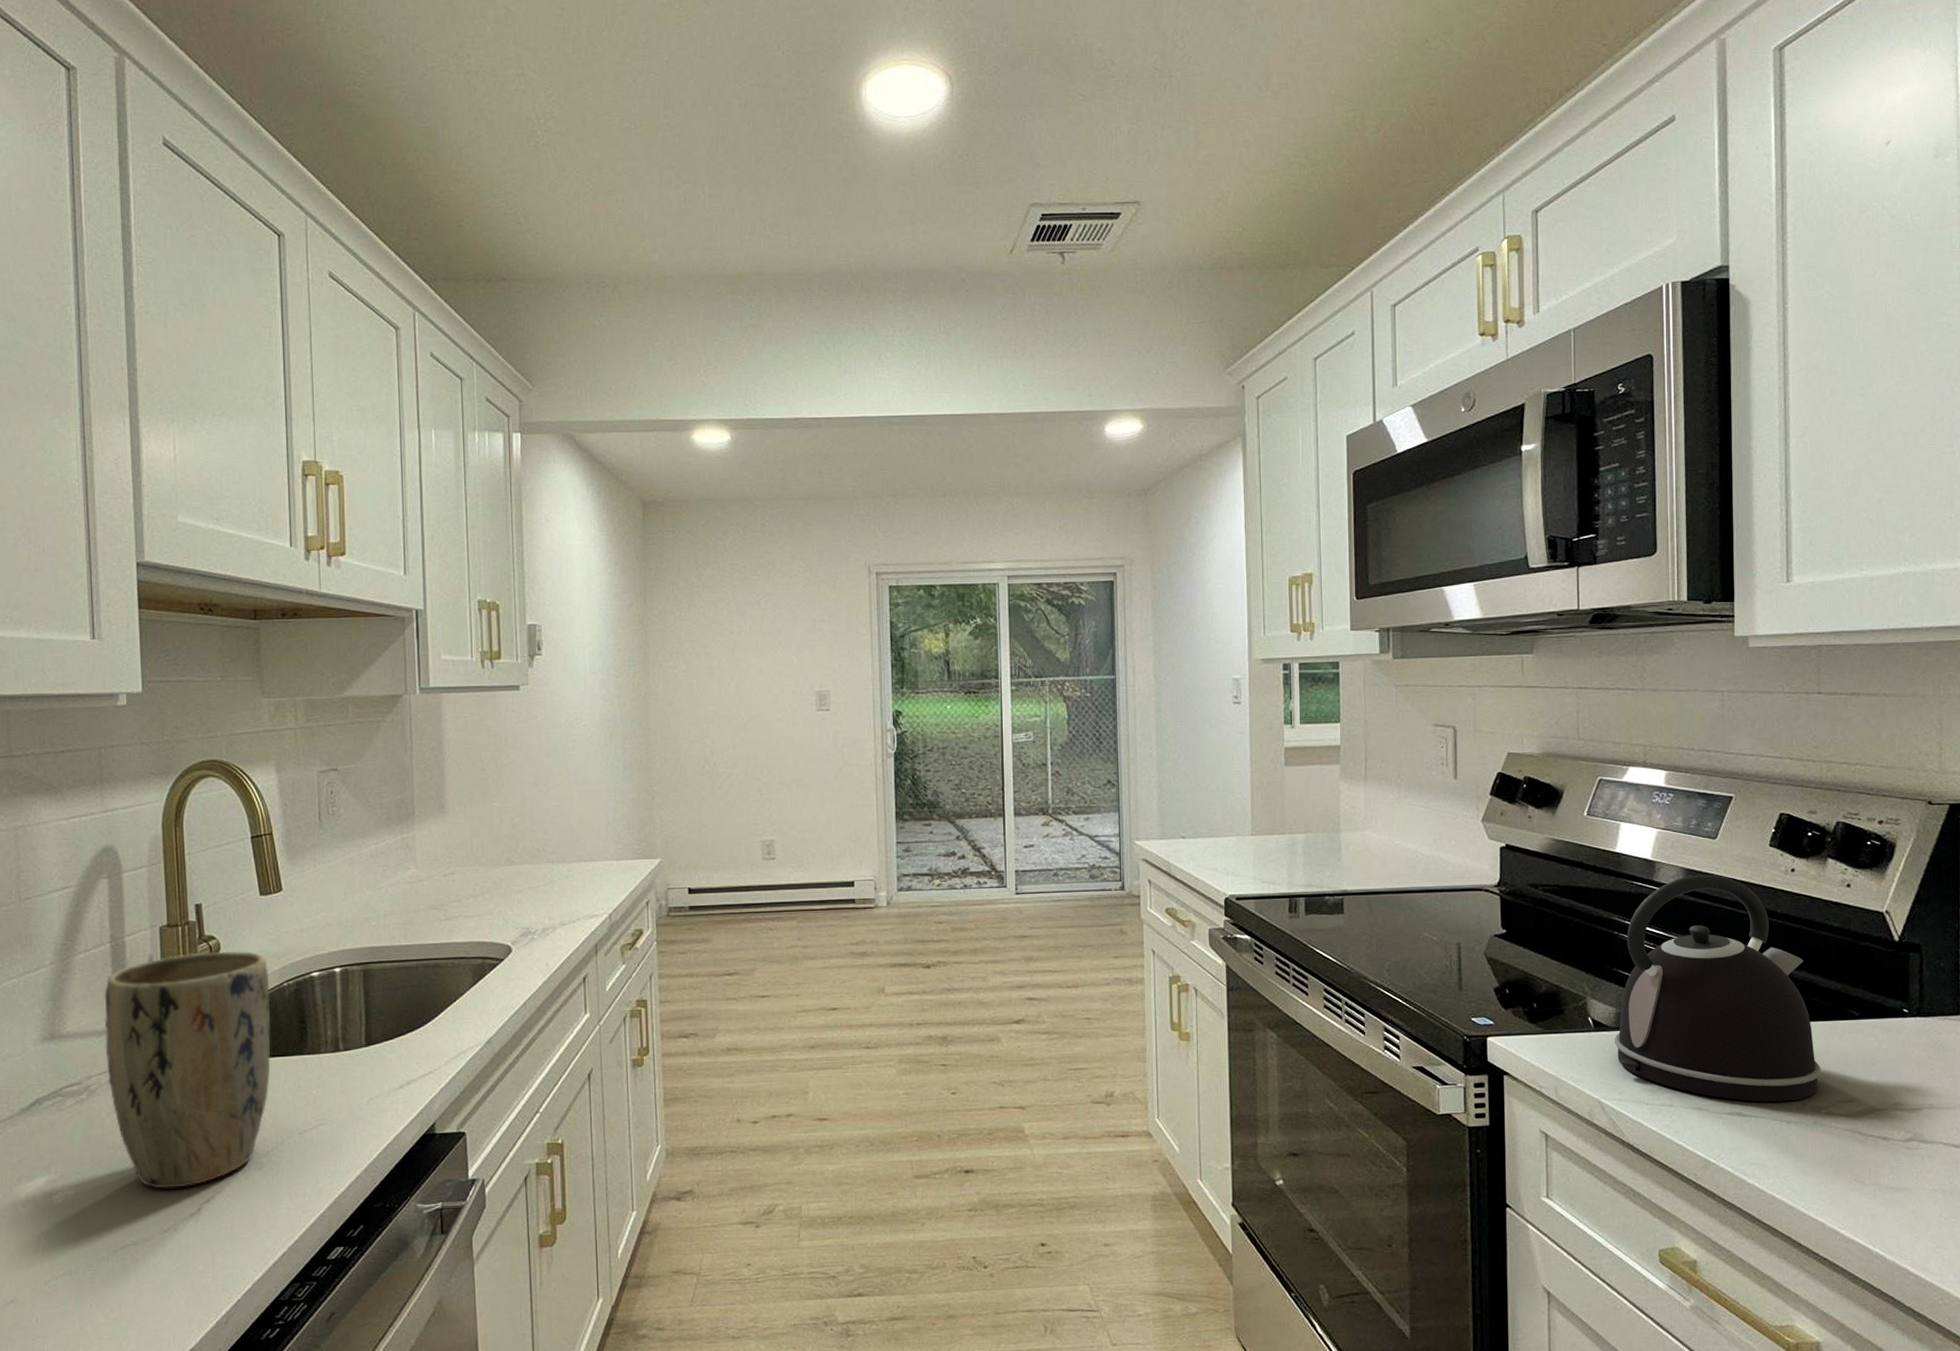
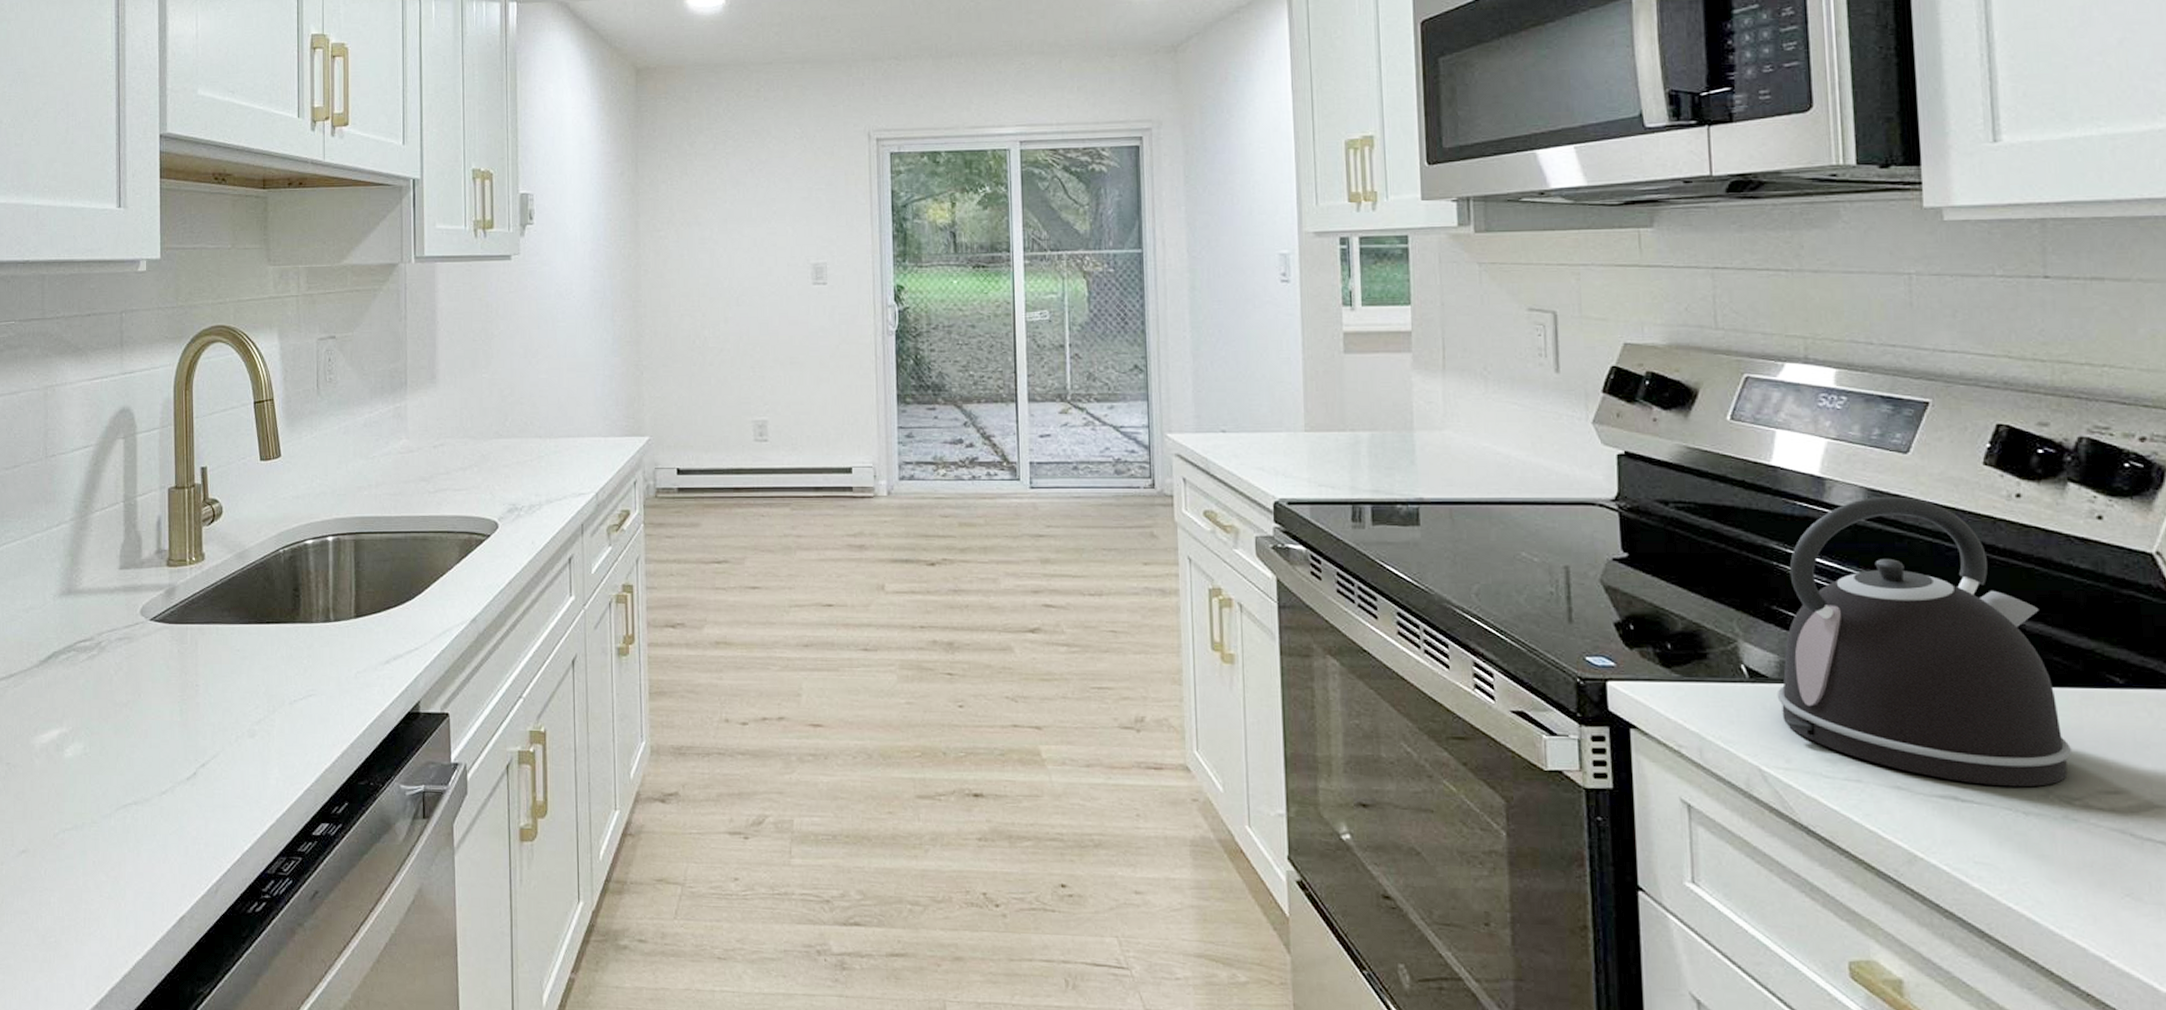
plant pot: present [104,951,271,1189] -> none [115,515,267,750]

